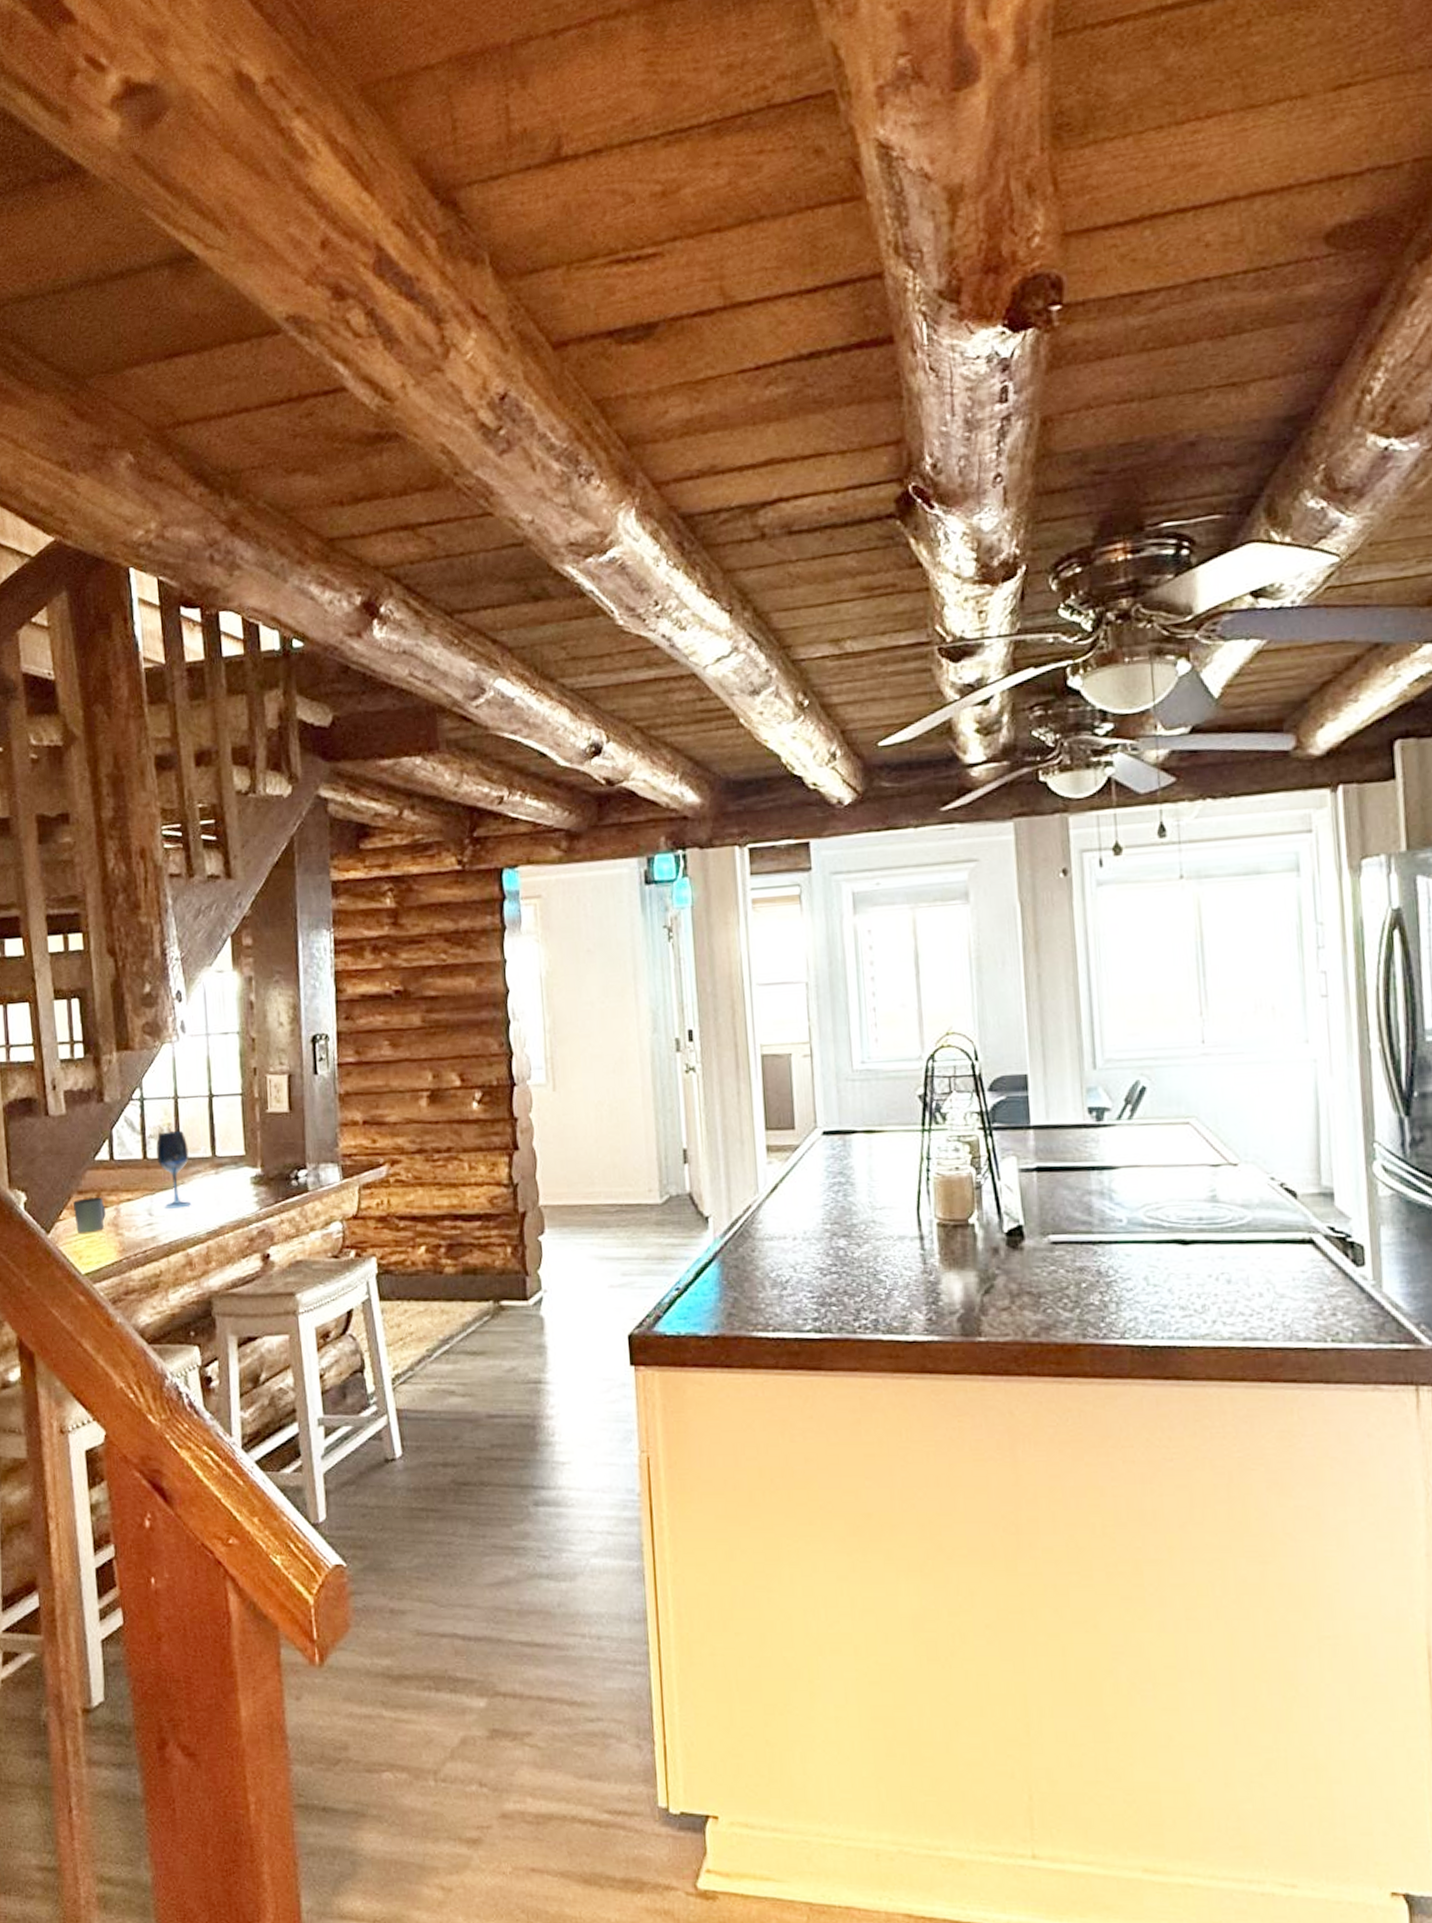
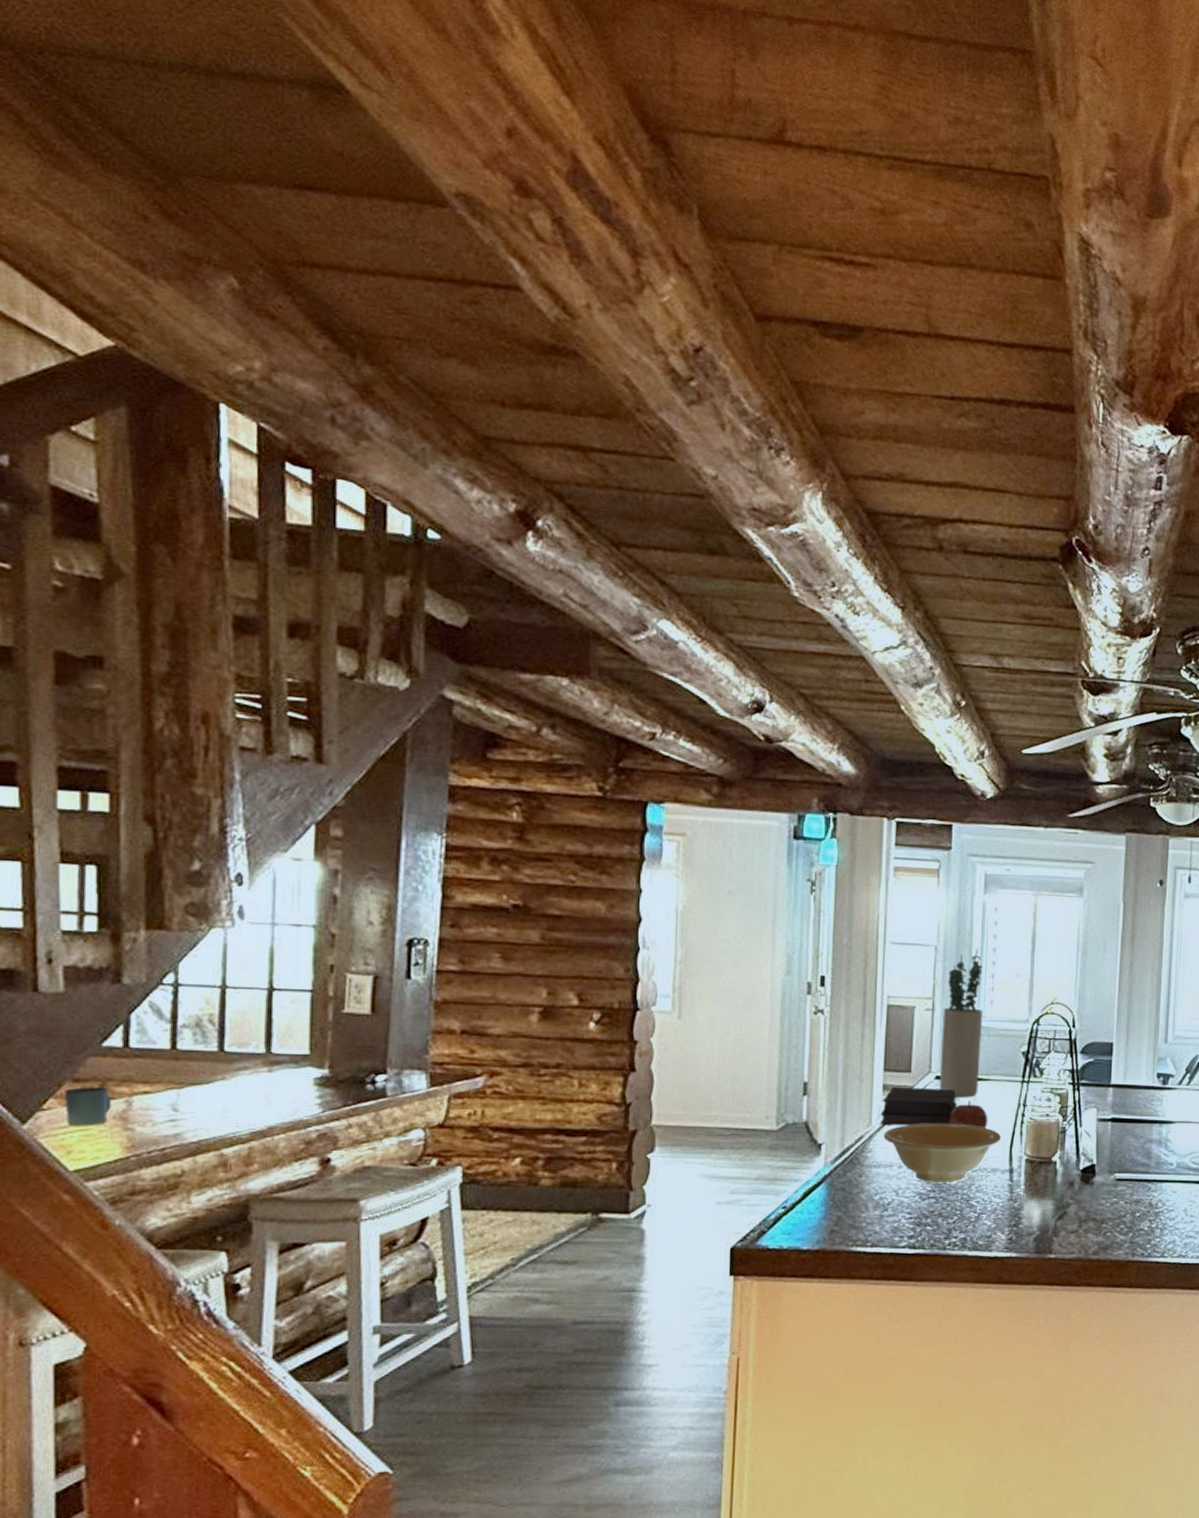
wineglass: present [156,1130,191,1209] -> none [191,1022,235,1105]
book: none [766,1145,850,1192] -> present [880,1086,957,1126]
bowl: none [773,1184,905,1256] -> present [883,1123,1001,1183]
vase: none [822,978,872,1155] -> present [939,948,983,1098]
fruit: none [843,1157,888,1189] -> present [949,1100,988,1128]

